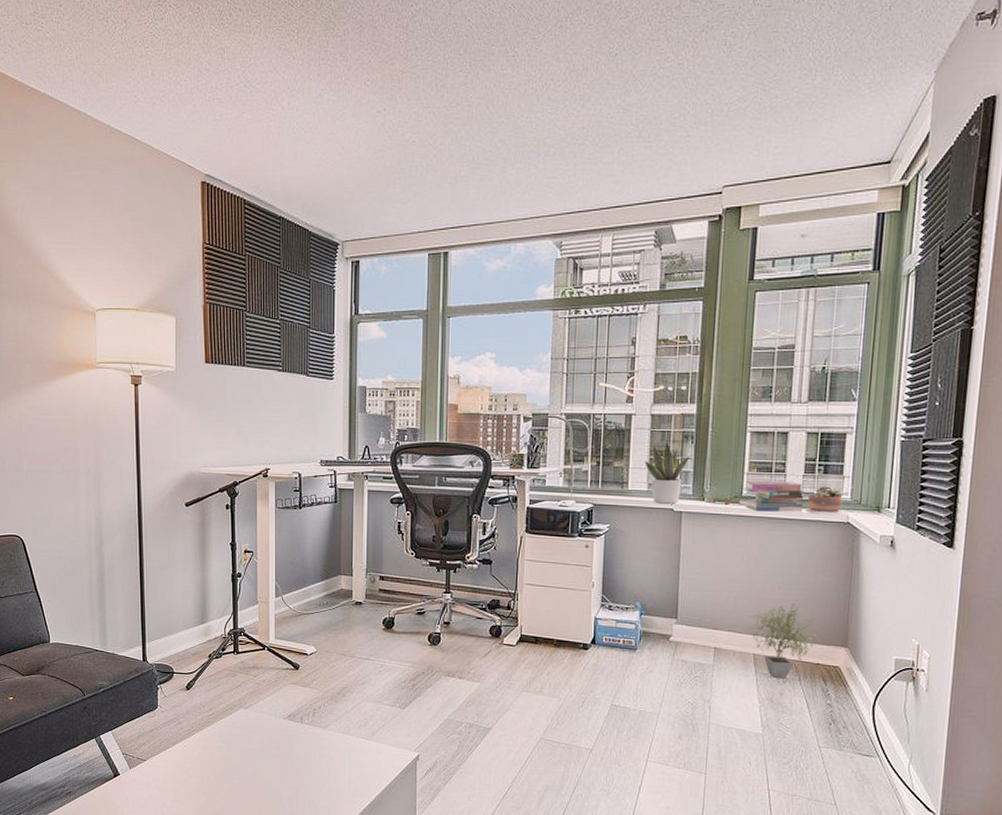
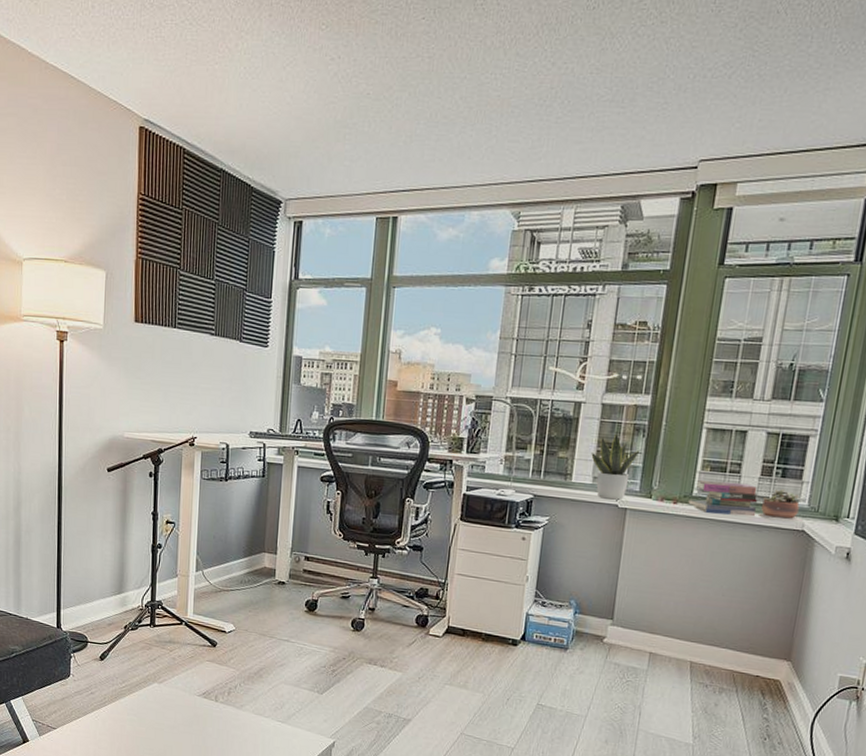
potted plant: present [747,603,820,678] -> none [686,612,762,689]

